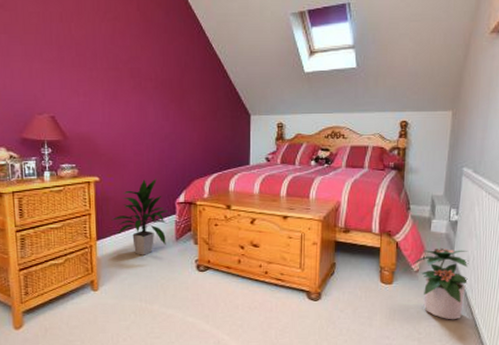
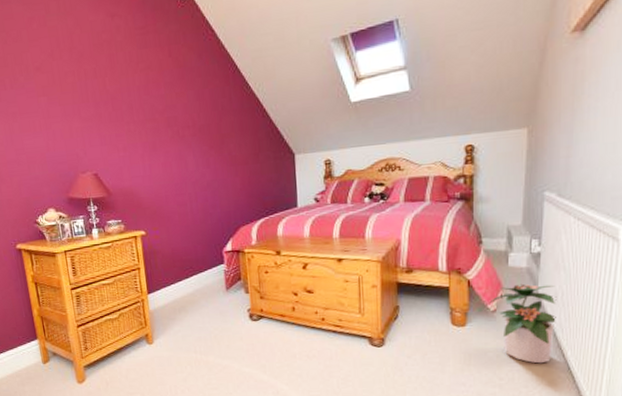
indoor plant: present [111,178,168,255] -> none [160,228,217,307]

